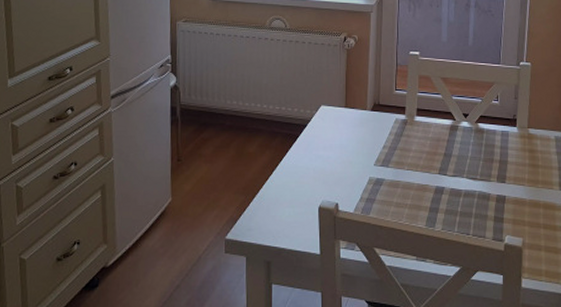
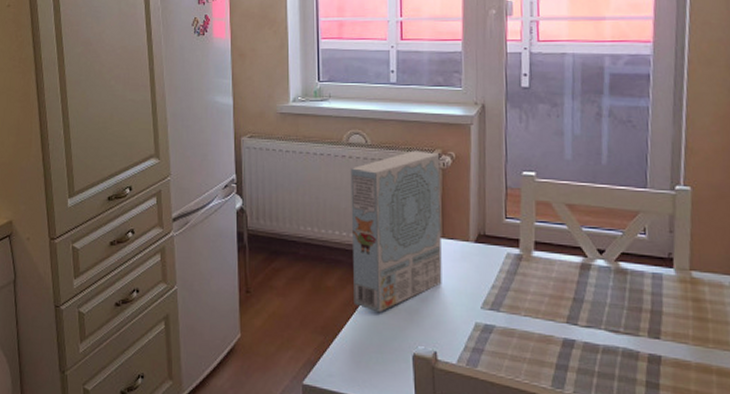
cereal box: none [271,34,346,173] -> present [350,150,442,313]

